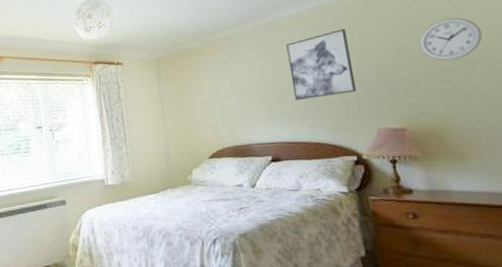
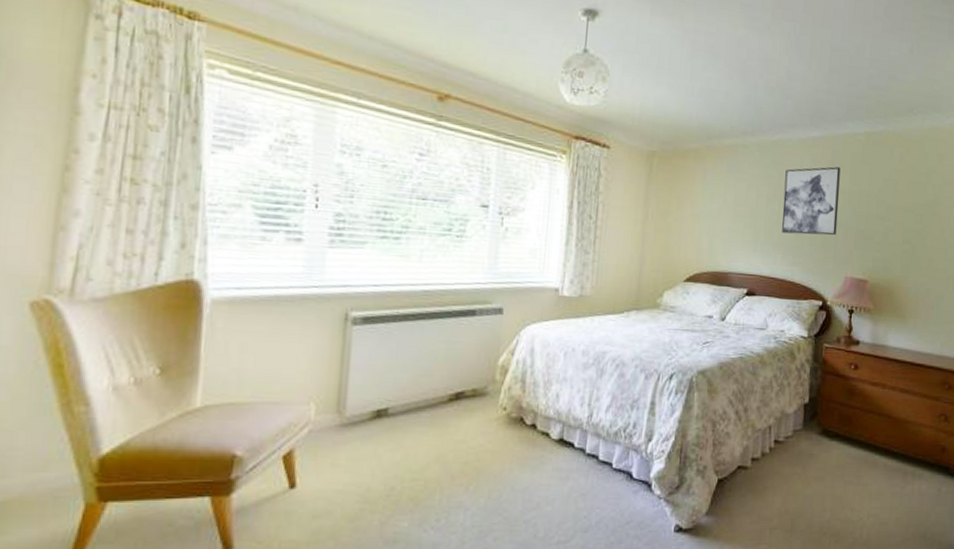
wall clock: present [418,17,483,61] -> none [895,180,942,222]

